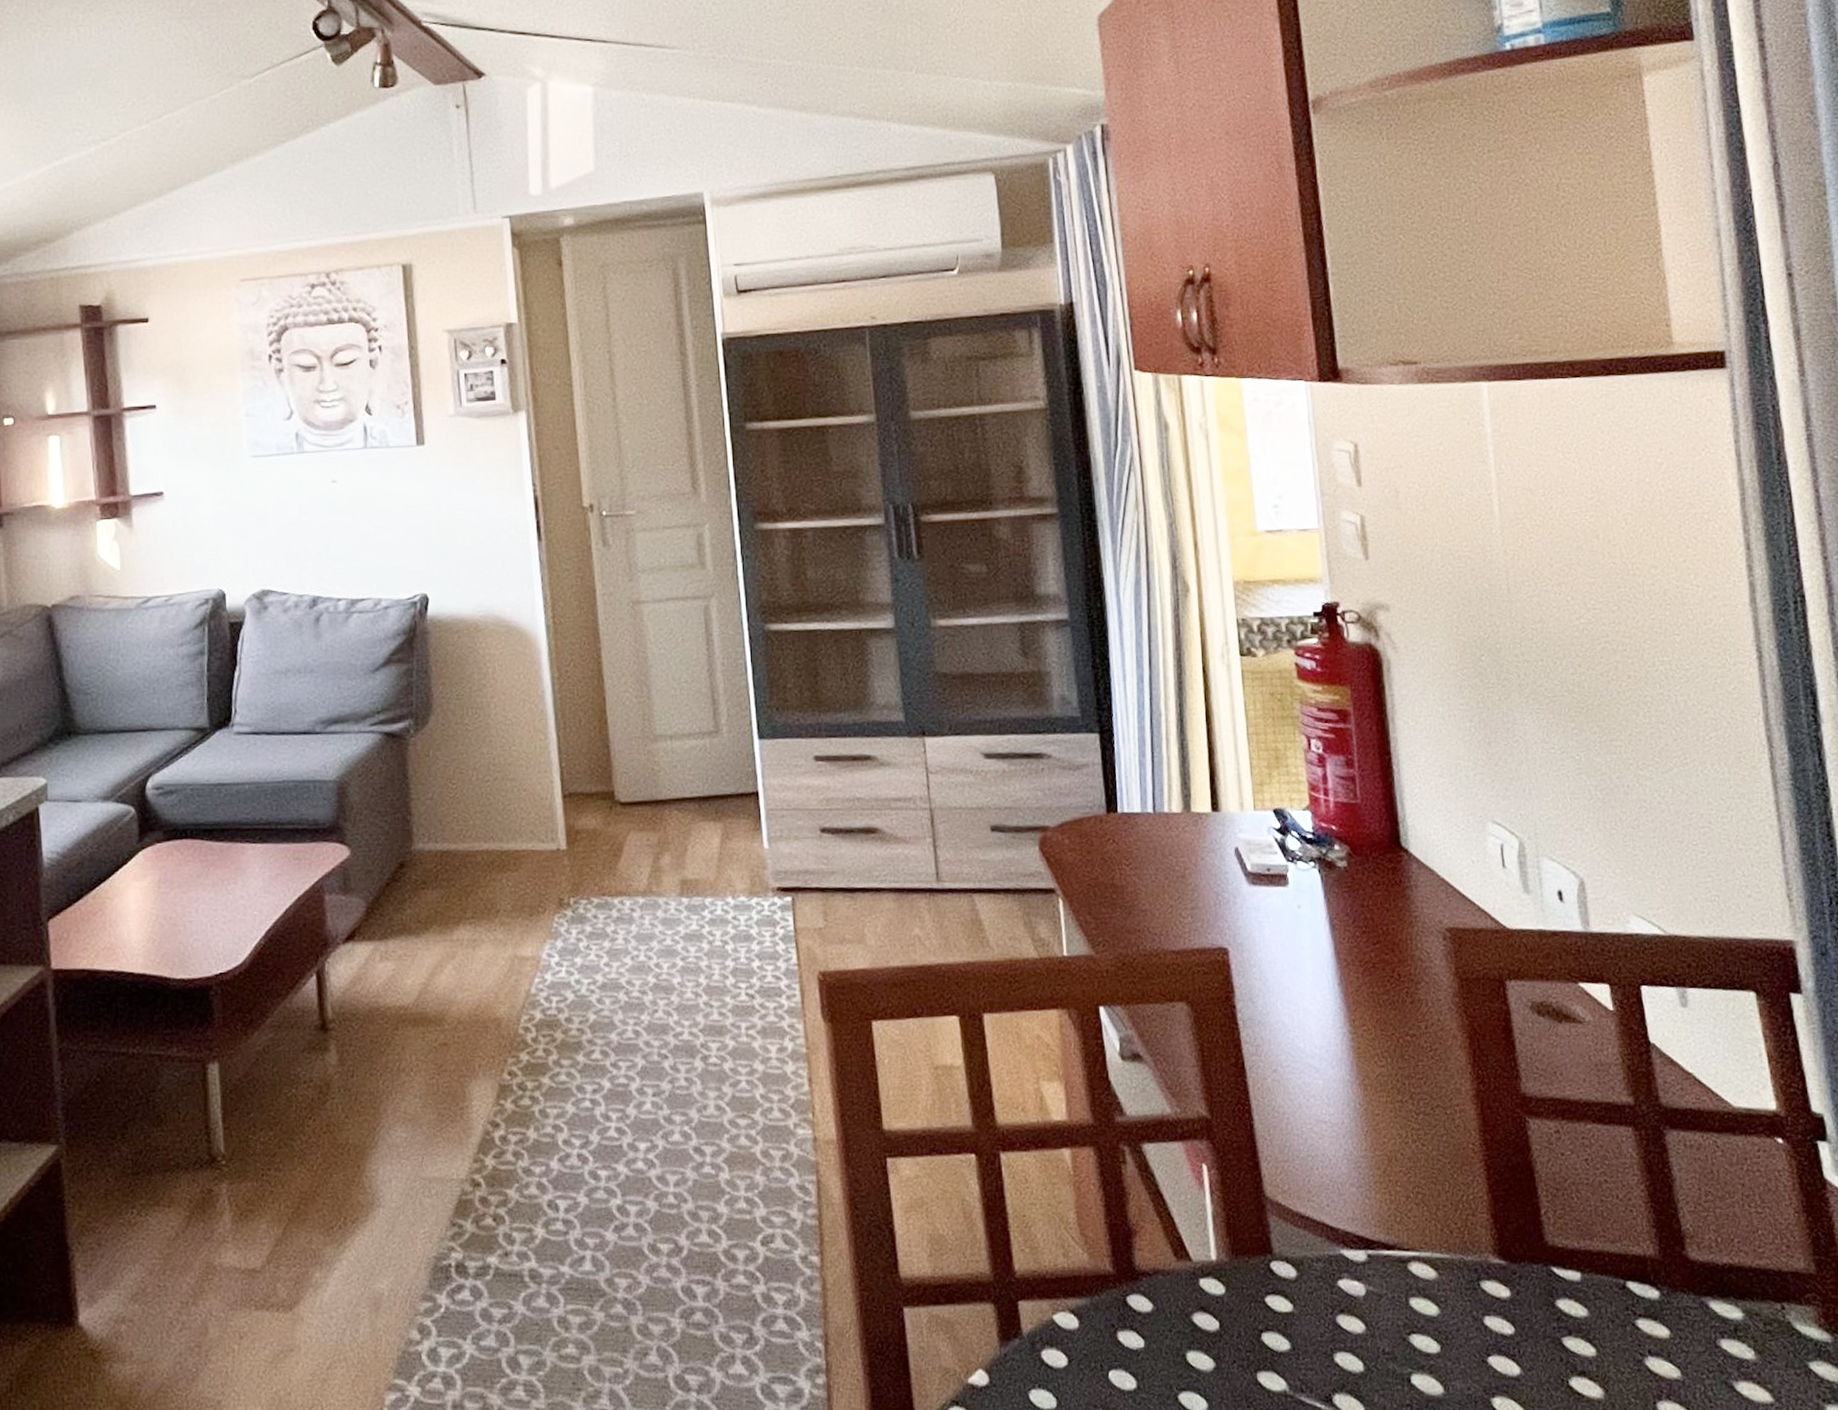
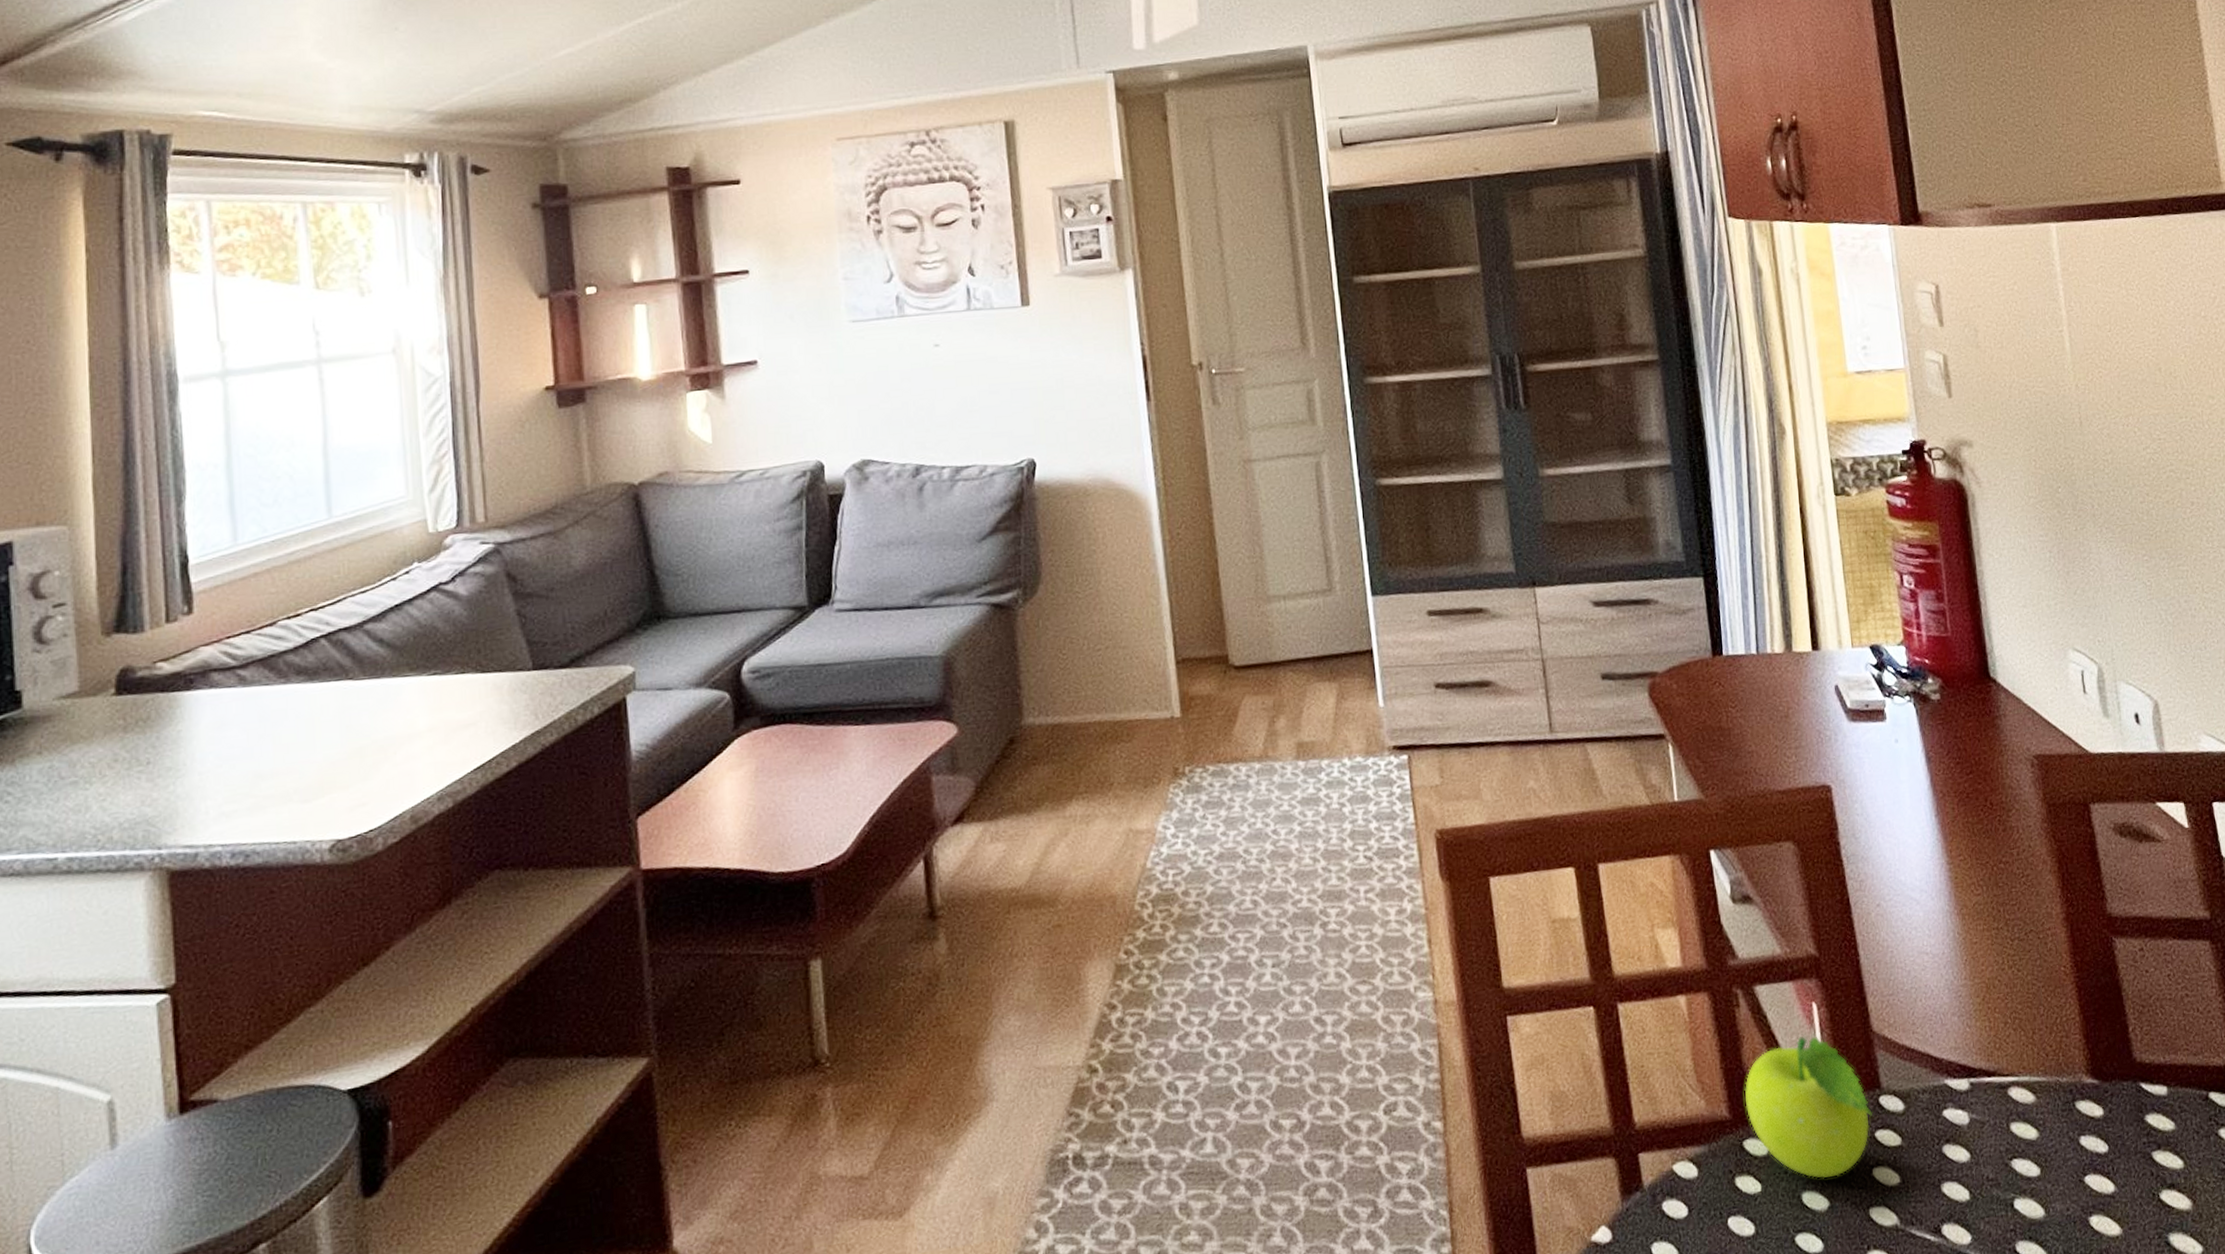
fruit: none [1129,1196,1263,1340] -> present [1744,1035,1872,1179]

